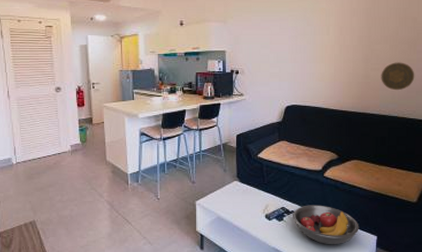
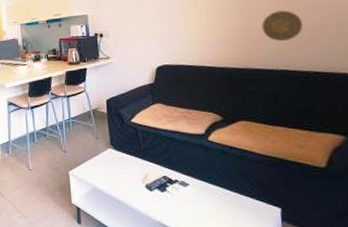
fruit bowl: present [293,205,359,245] -> none [176,172,258,219]

